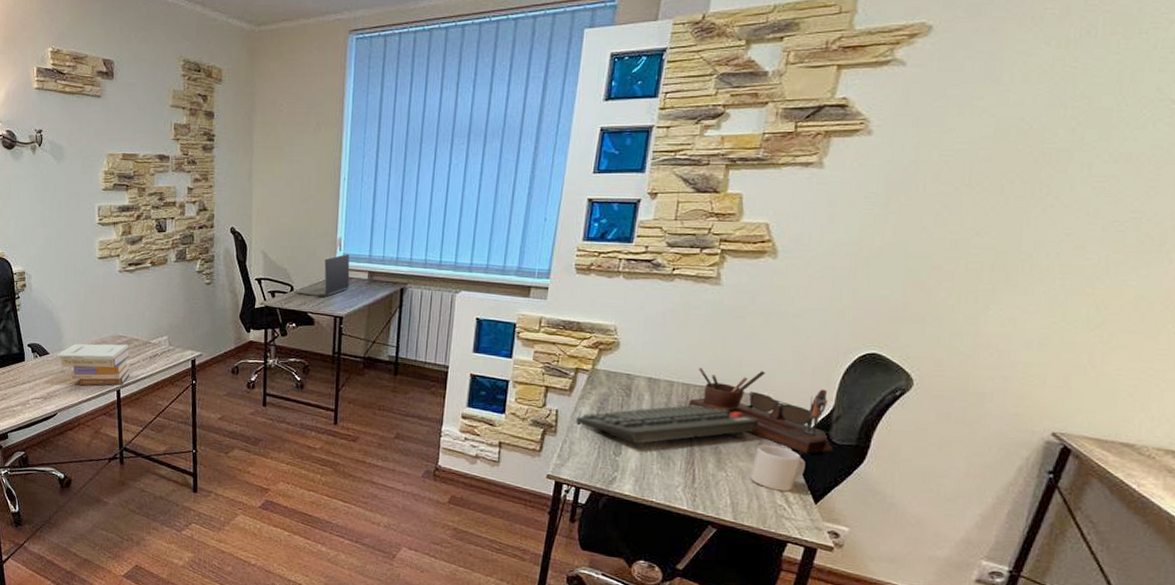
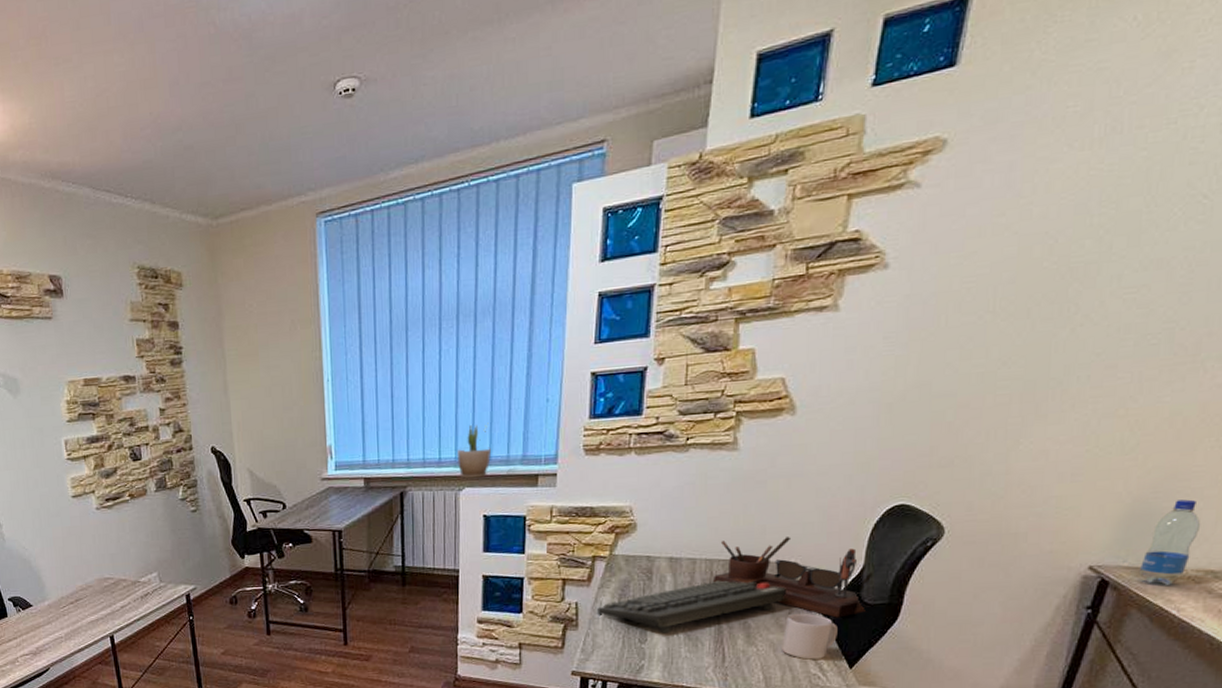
books: present [56,343,130,386] -> none [40,586,121,636]
laptop computer: present [294,253,350,298] -> none [287,461,345,513]
potted plant: none [457,234,489,284] -> present [457,422,491,479]
bottle: none [1100,379,1163,460] -> present [1138,499,1201,585]

